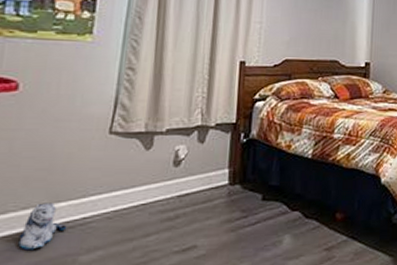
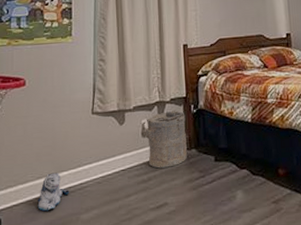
laundry hamper: none [176,137,232,205] -> present [144,110,187,169]

